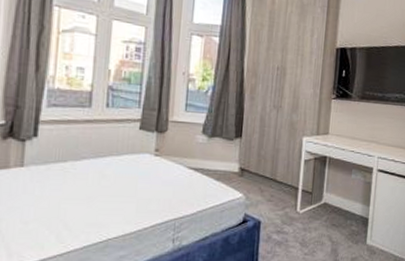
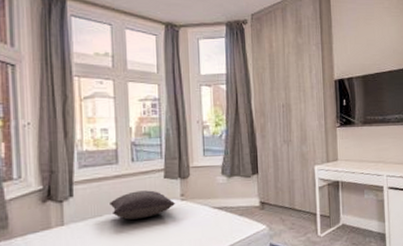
pillow: none [76,139,149,170] -> present [110,190,176,220]

